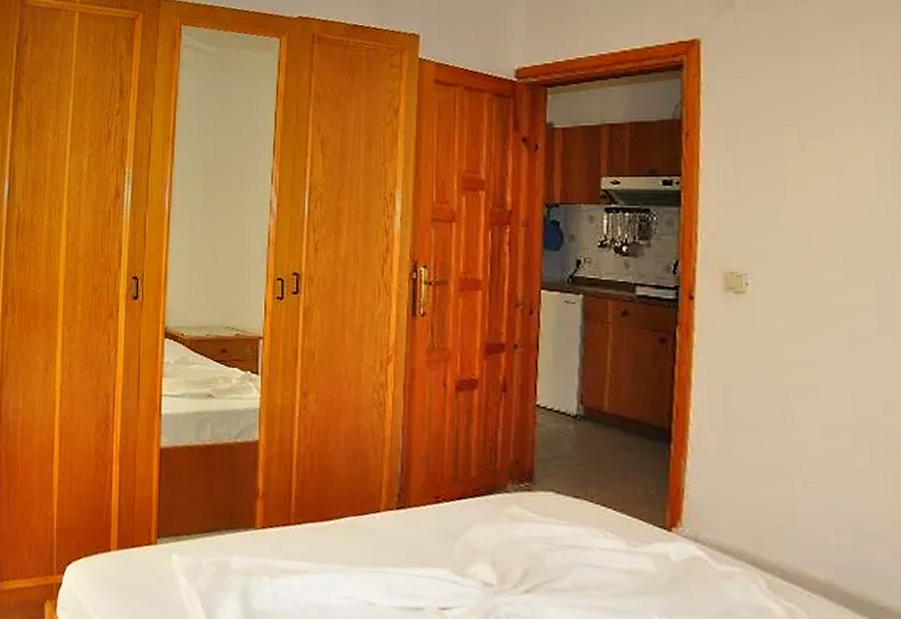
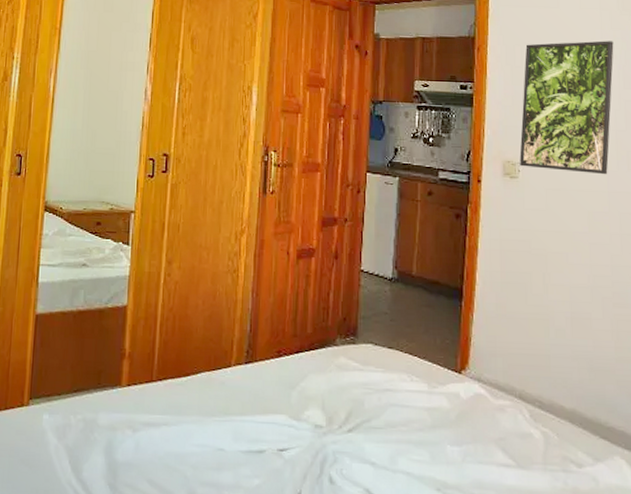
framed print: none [747,113,884,288] -> present [519,40,614,175]

